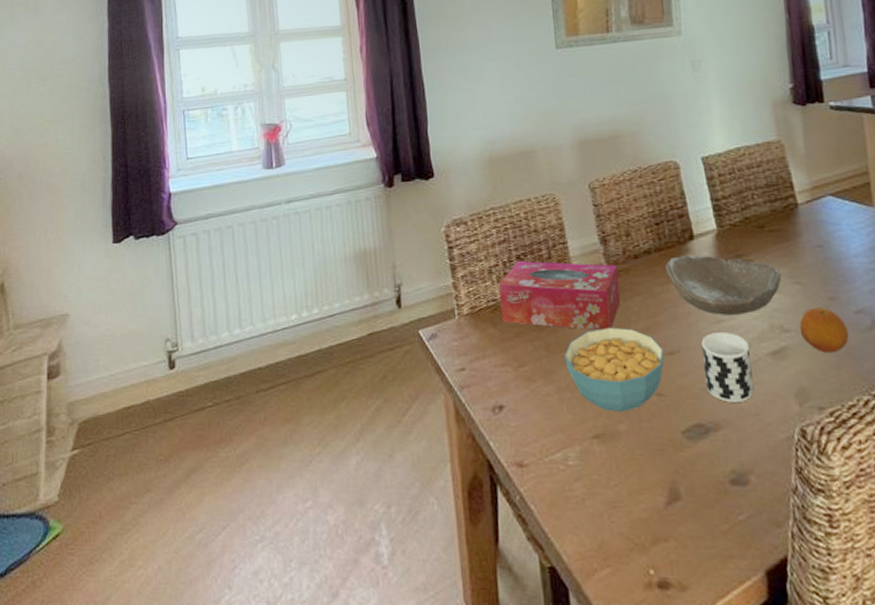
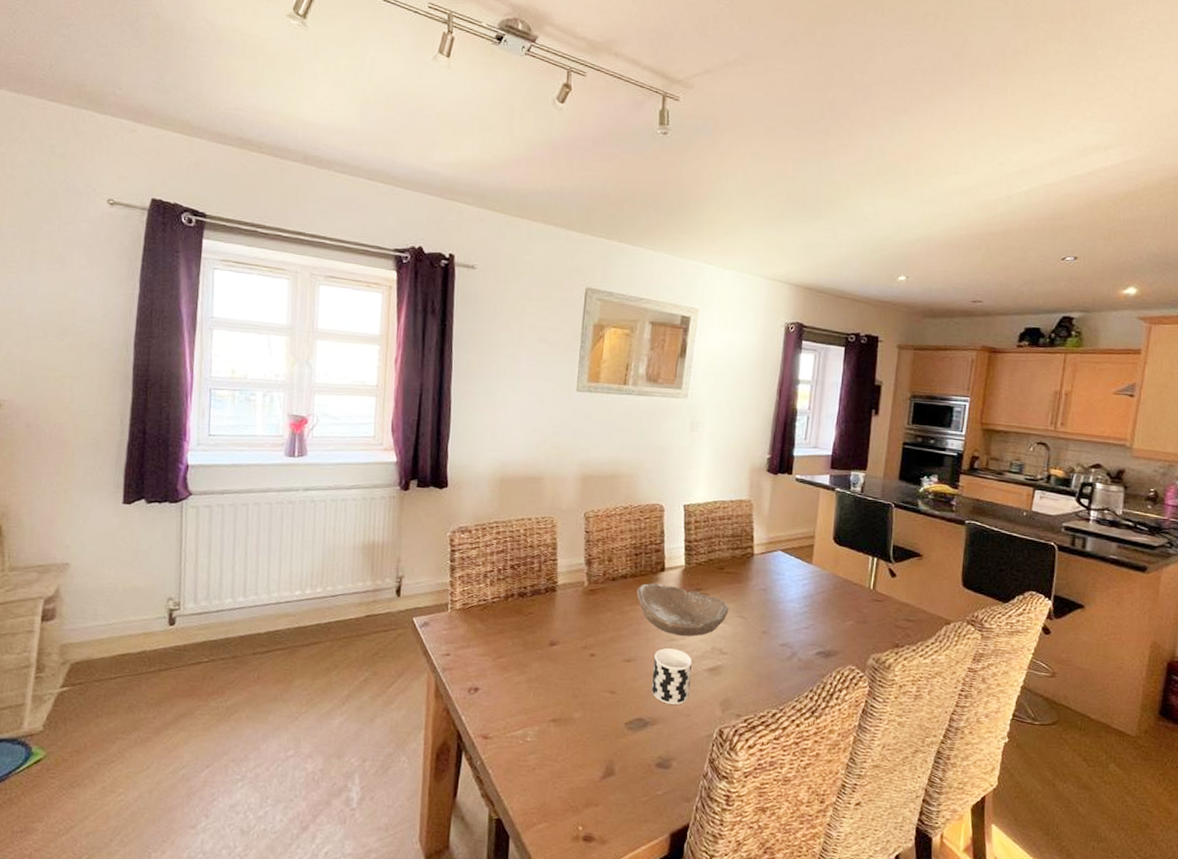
tissue box: present [499,261,621,331] -> none [489,570,596,636]
cereal bowl: present [564,327,664,413] -> none [538,634,622,703]
fruit: present [799,307,849,353] -> none [734,637,772,675]

